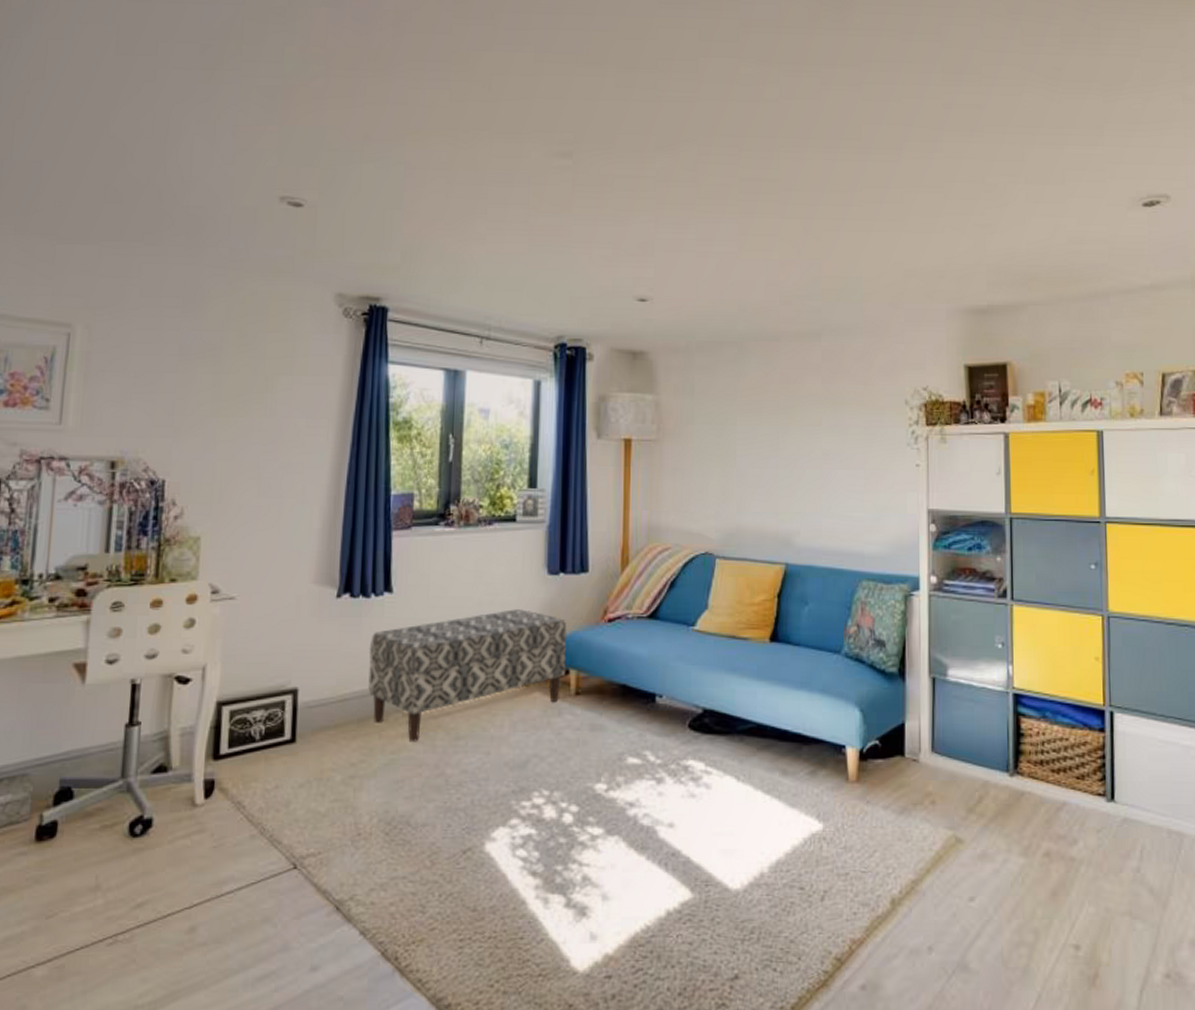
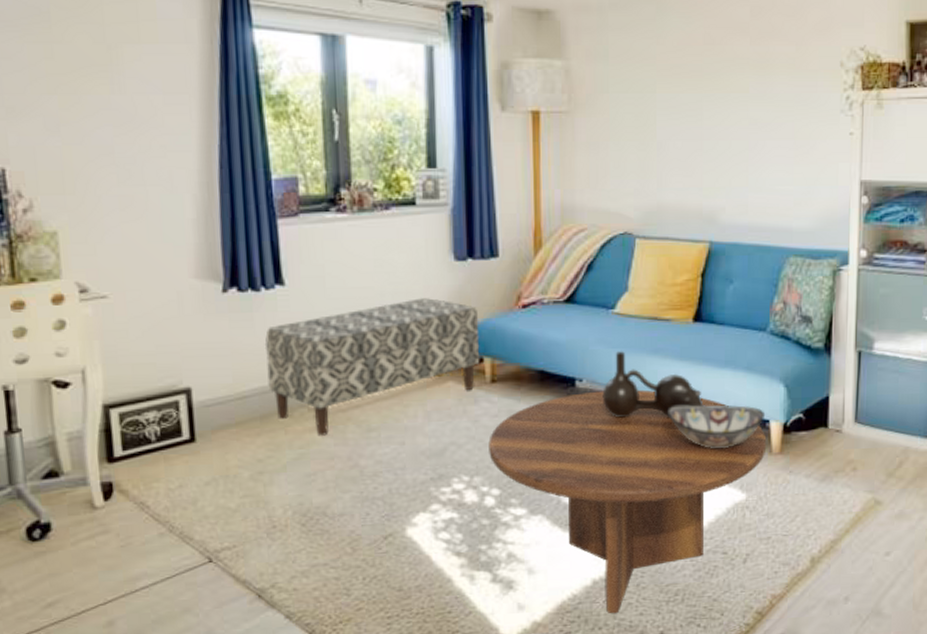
coffee table: none [569,708,843,951] -> present [488,389,767,614]
decorative vase: none [681,668,780,737] -> present [602,351,704,418]
ceramic bowl: none [744,725,842,774] -> present [667,404,766,449]

